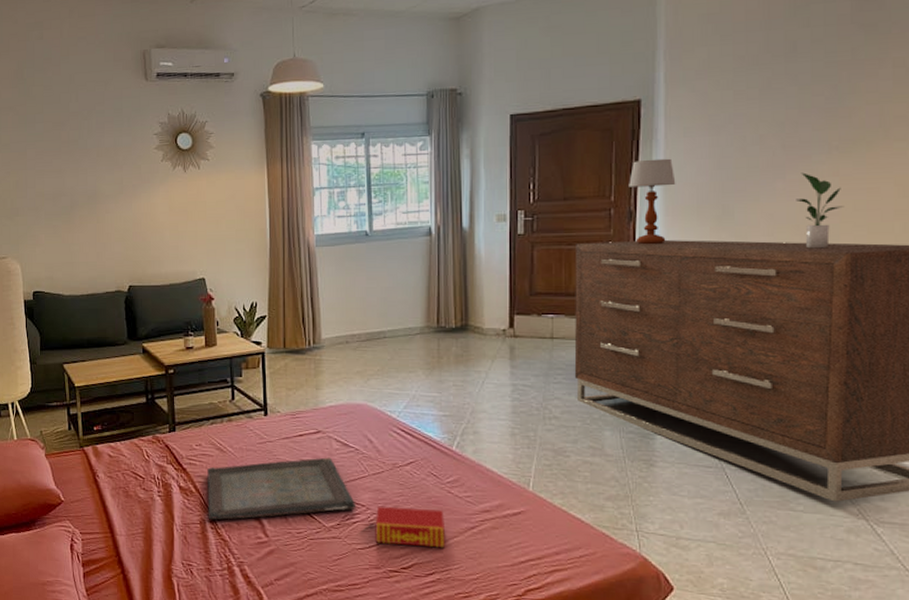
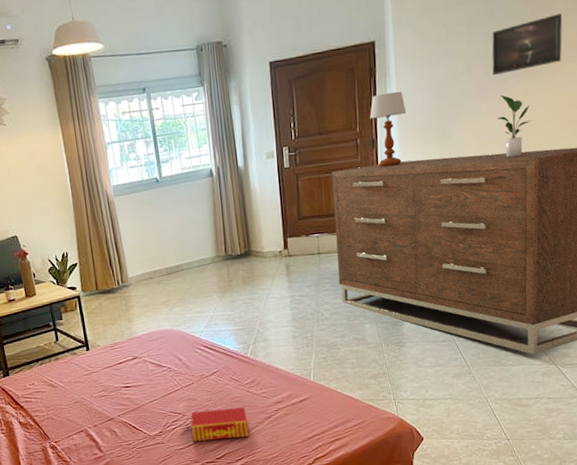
serving tray: present [207,457,356,520] -> none [42,378,174,446]
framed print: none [792,82,891,148] -> present [492,13,563,75]

